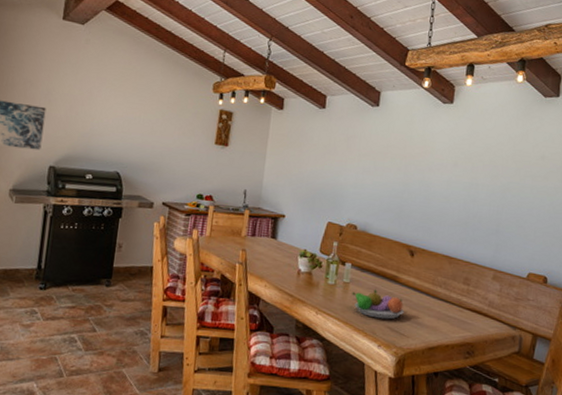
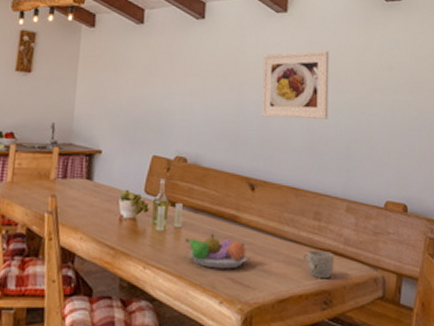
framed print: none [424,139,489,200] -> present [261,50,329,119]
mug: none [452,309,479,333] -> present [303,250,334,278]

